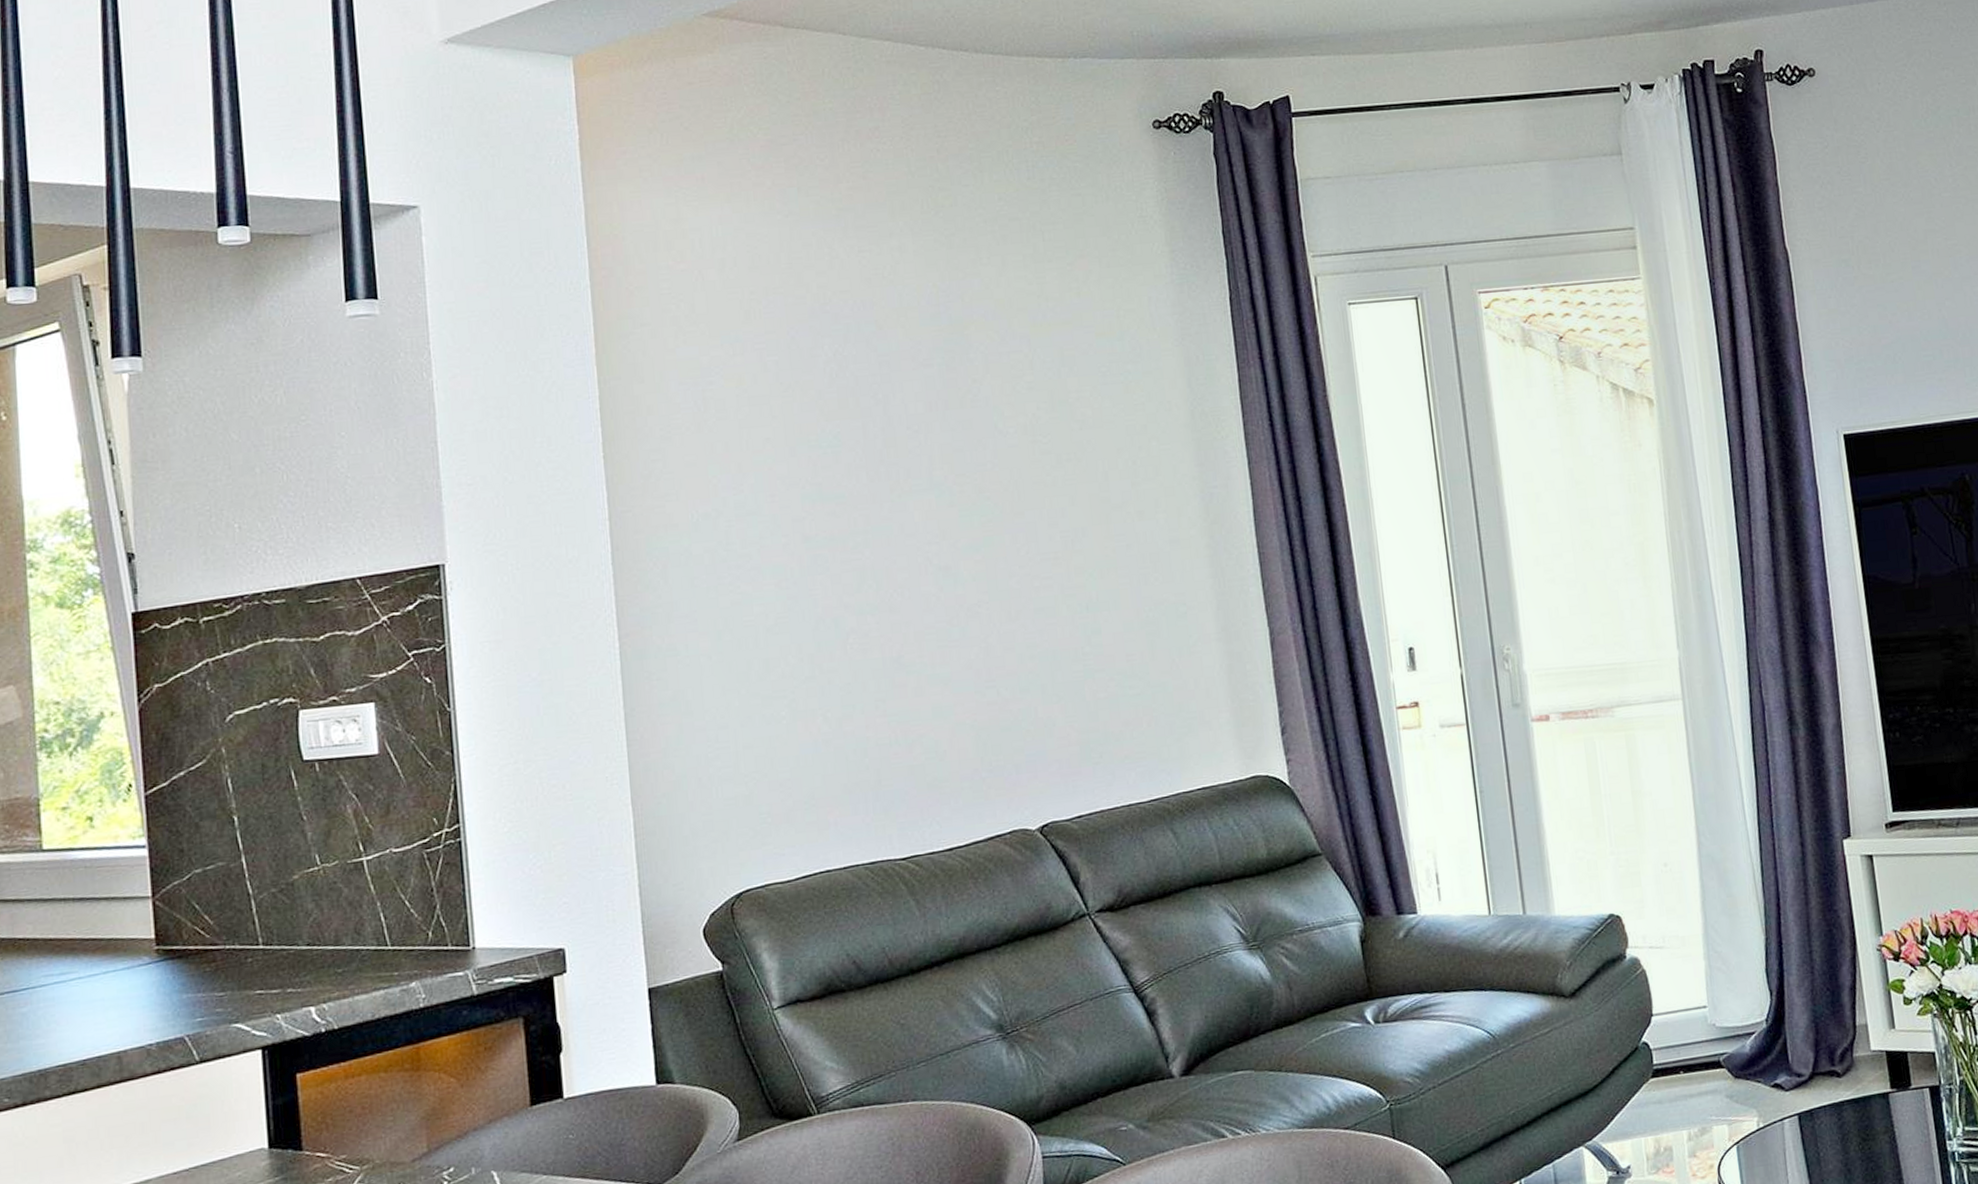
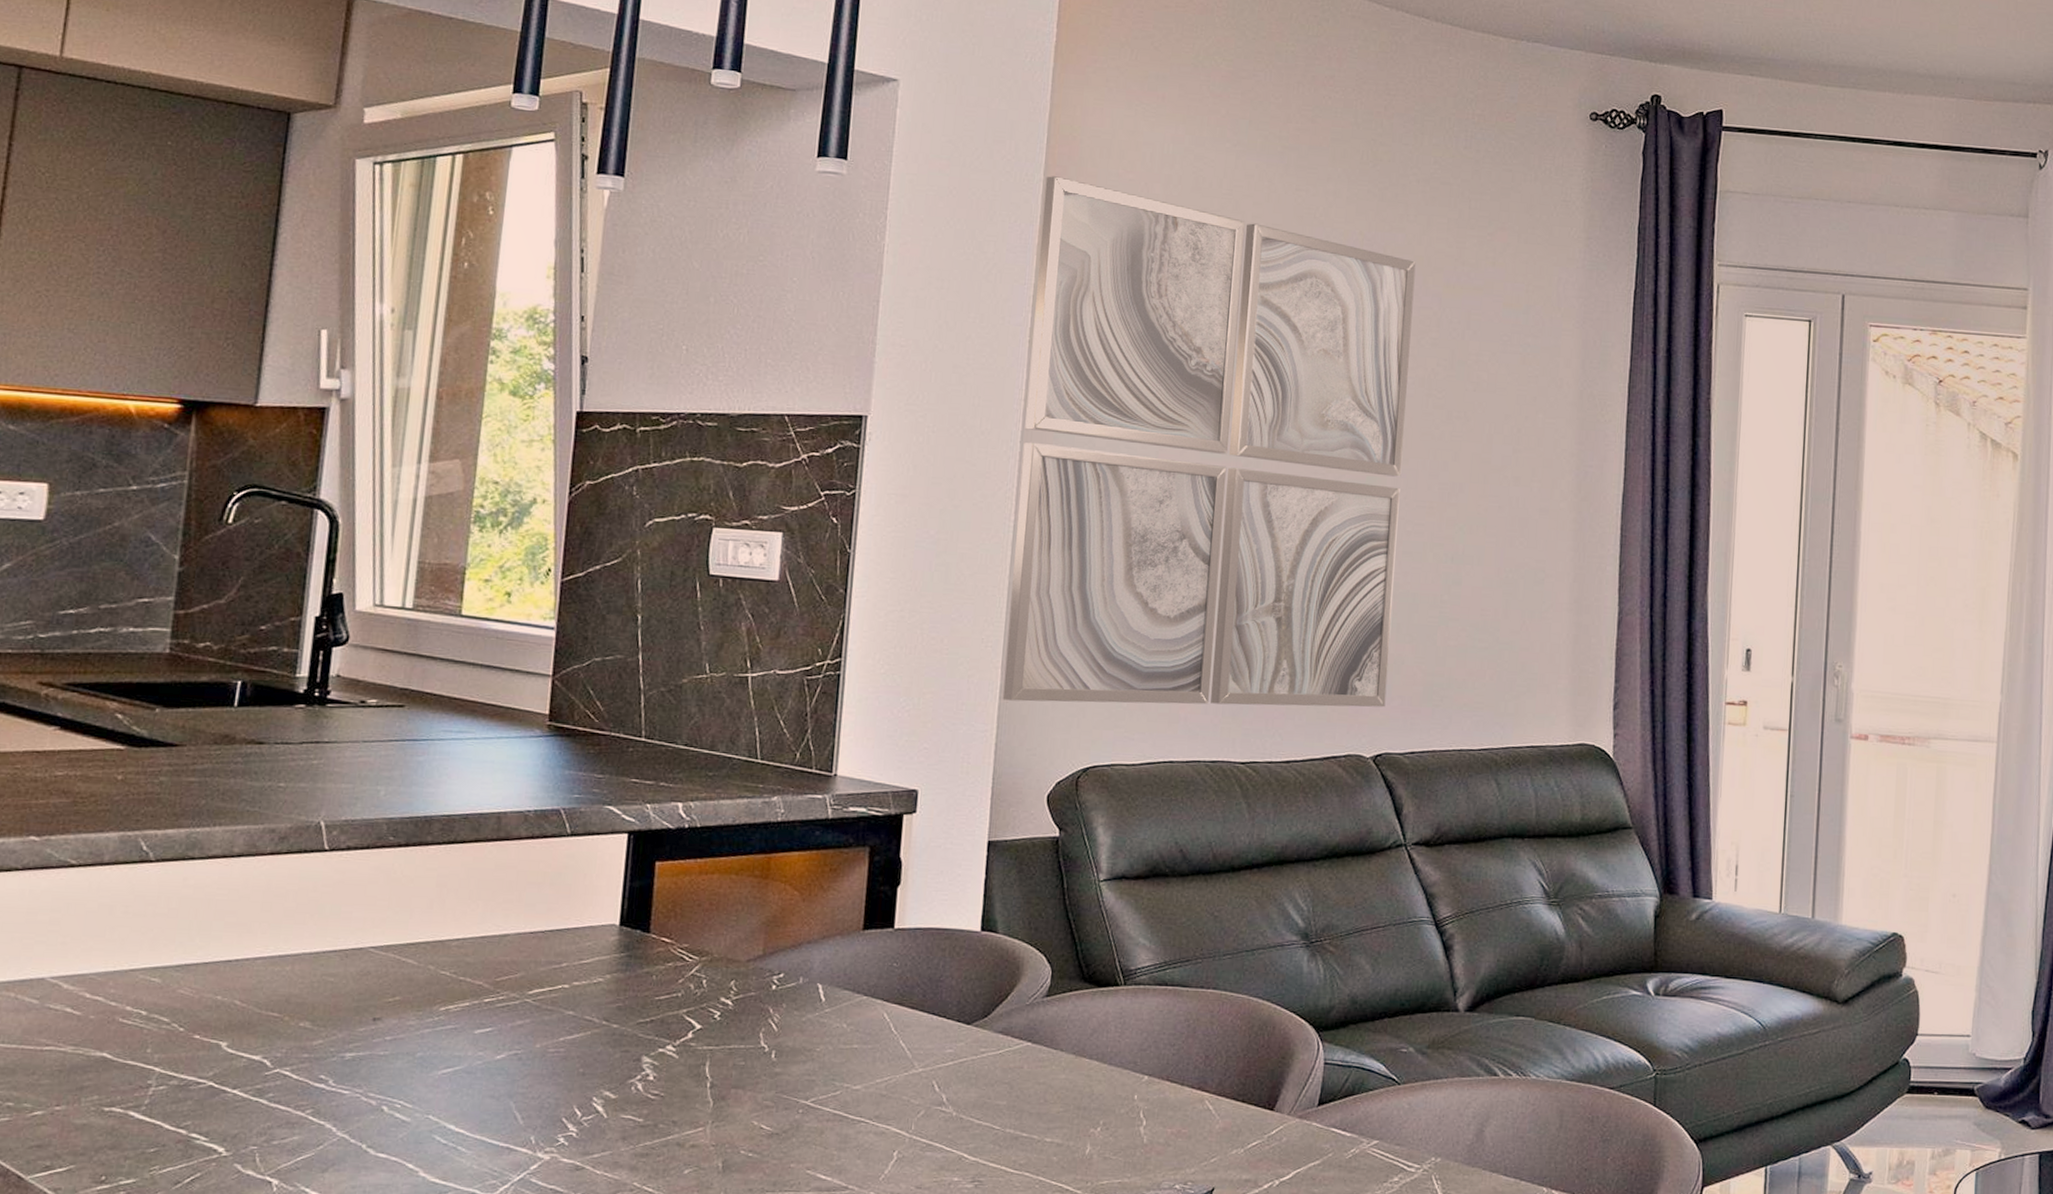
wall art: none [592,279,1043,838] -> present [1002,176,1416,708]

